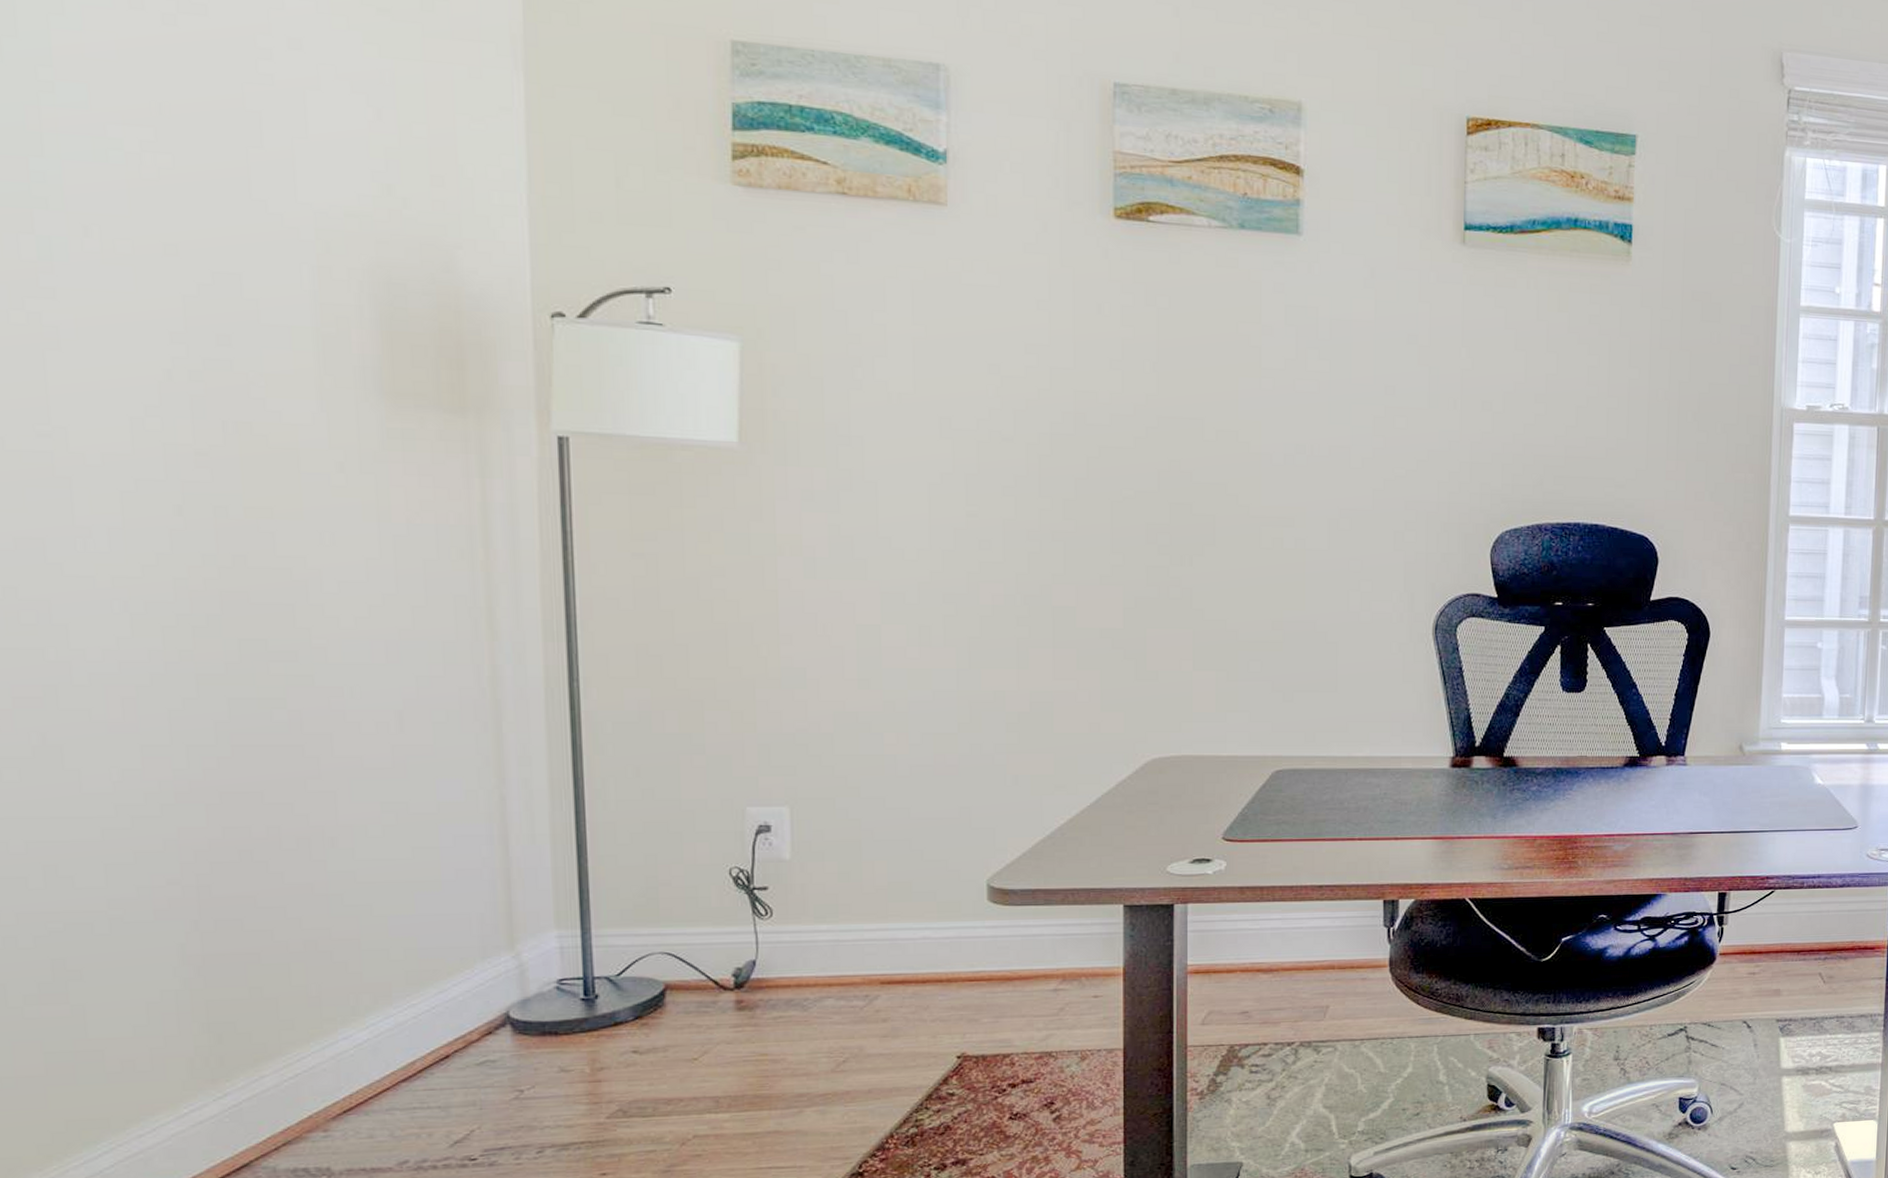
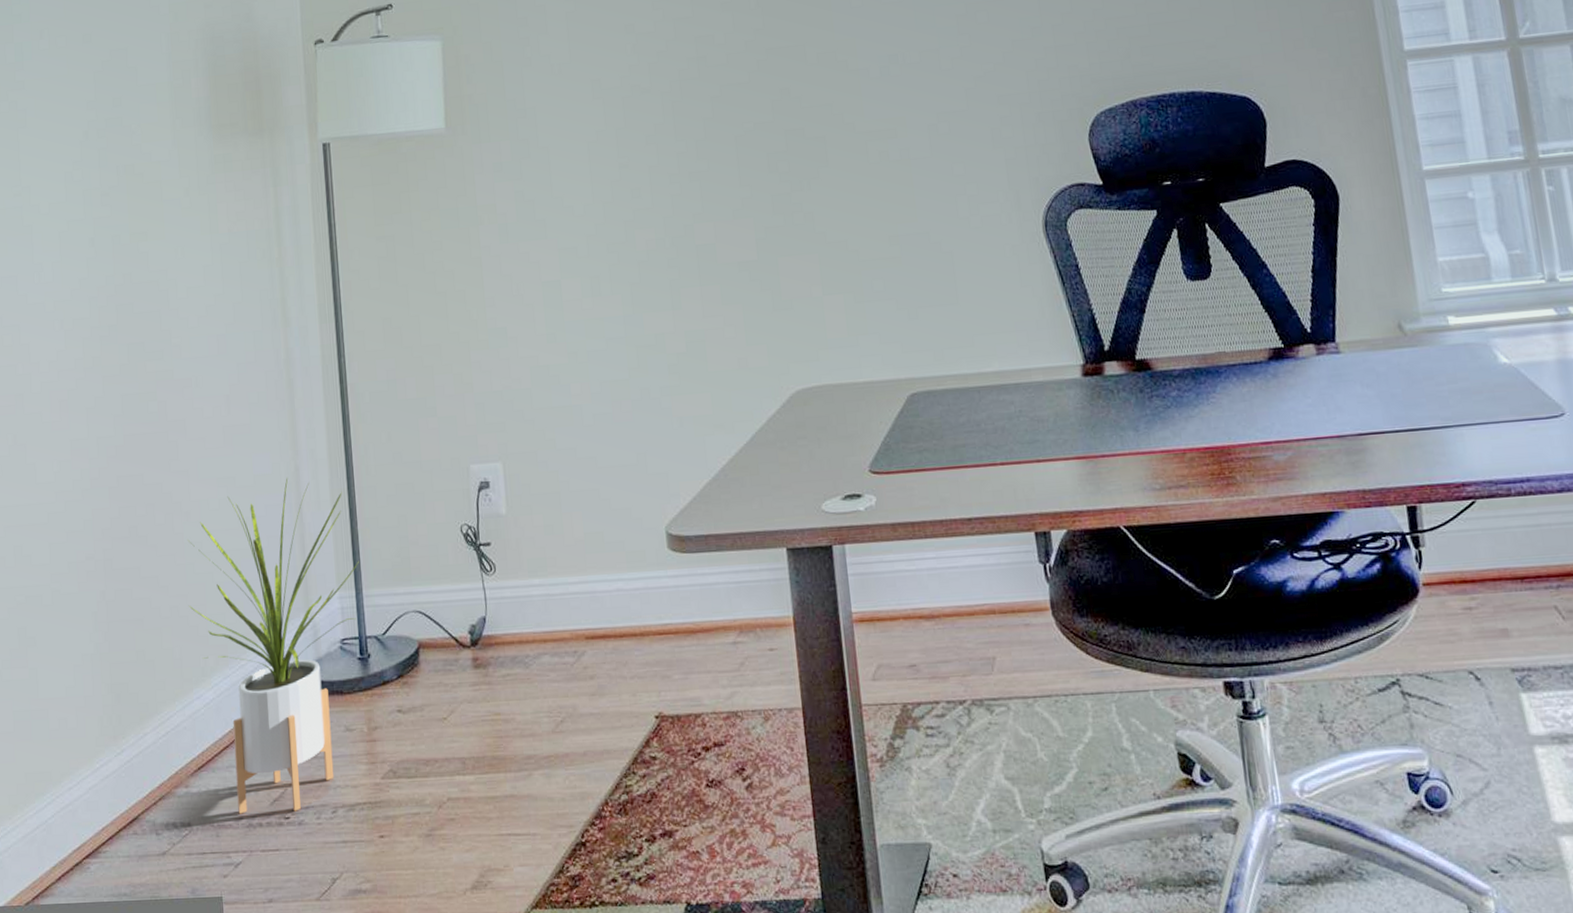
house plant: none [332,806,588,1157] -> present [187,477,359,814]

